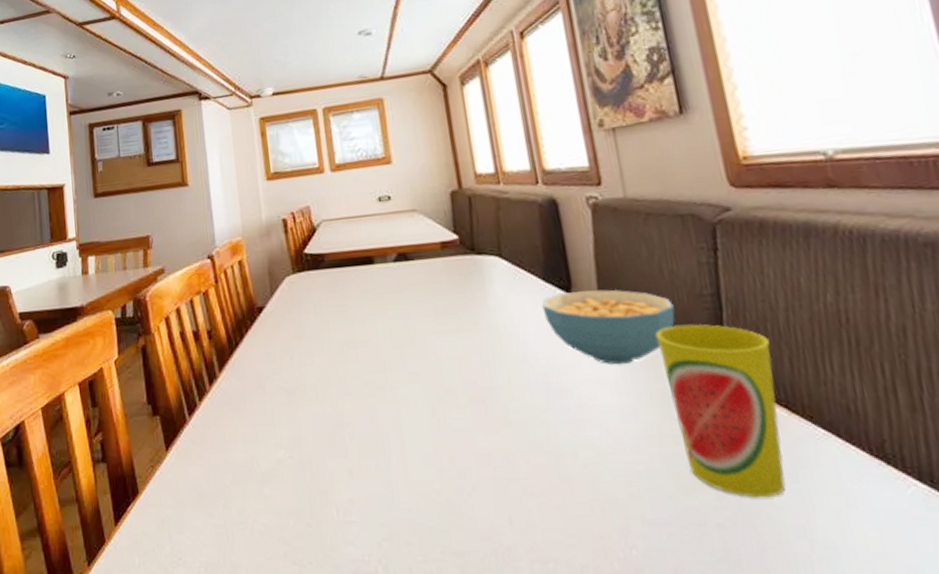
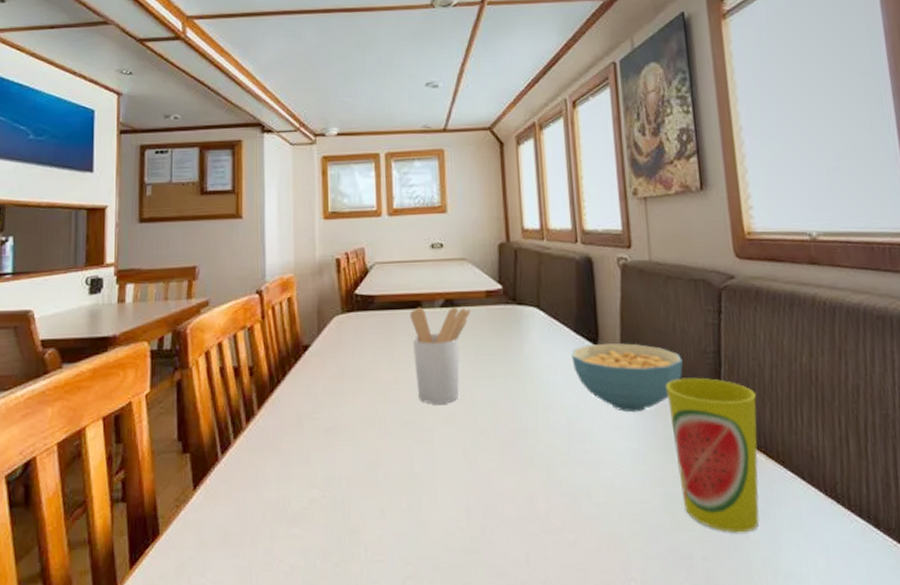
utensil holder: none [362,261,426,362] -> present [409,307,470,404]

